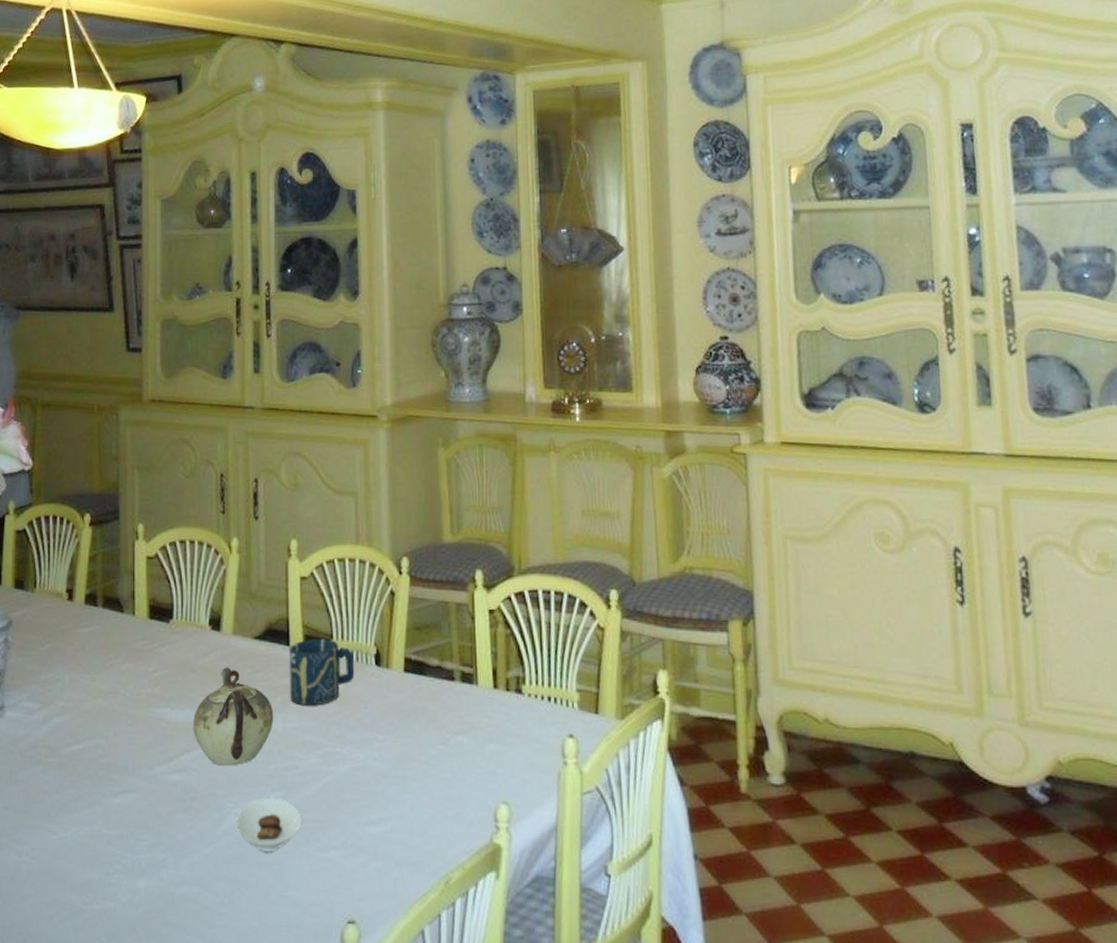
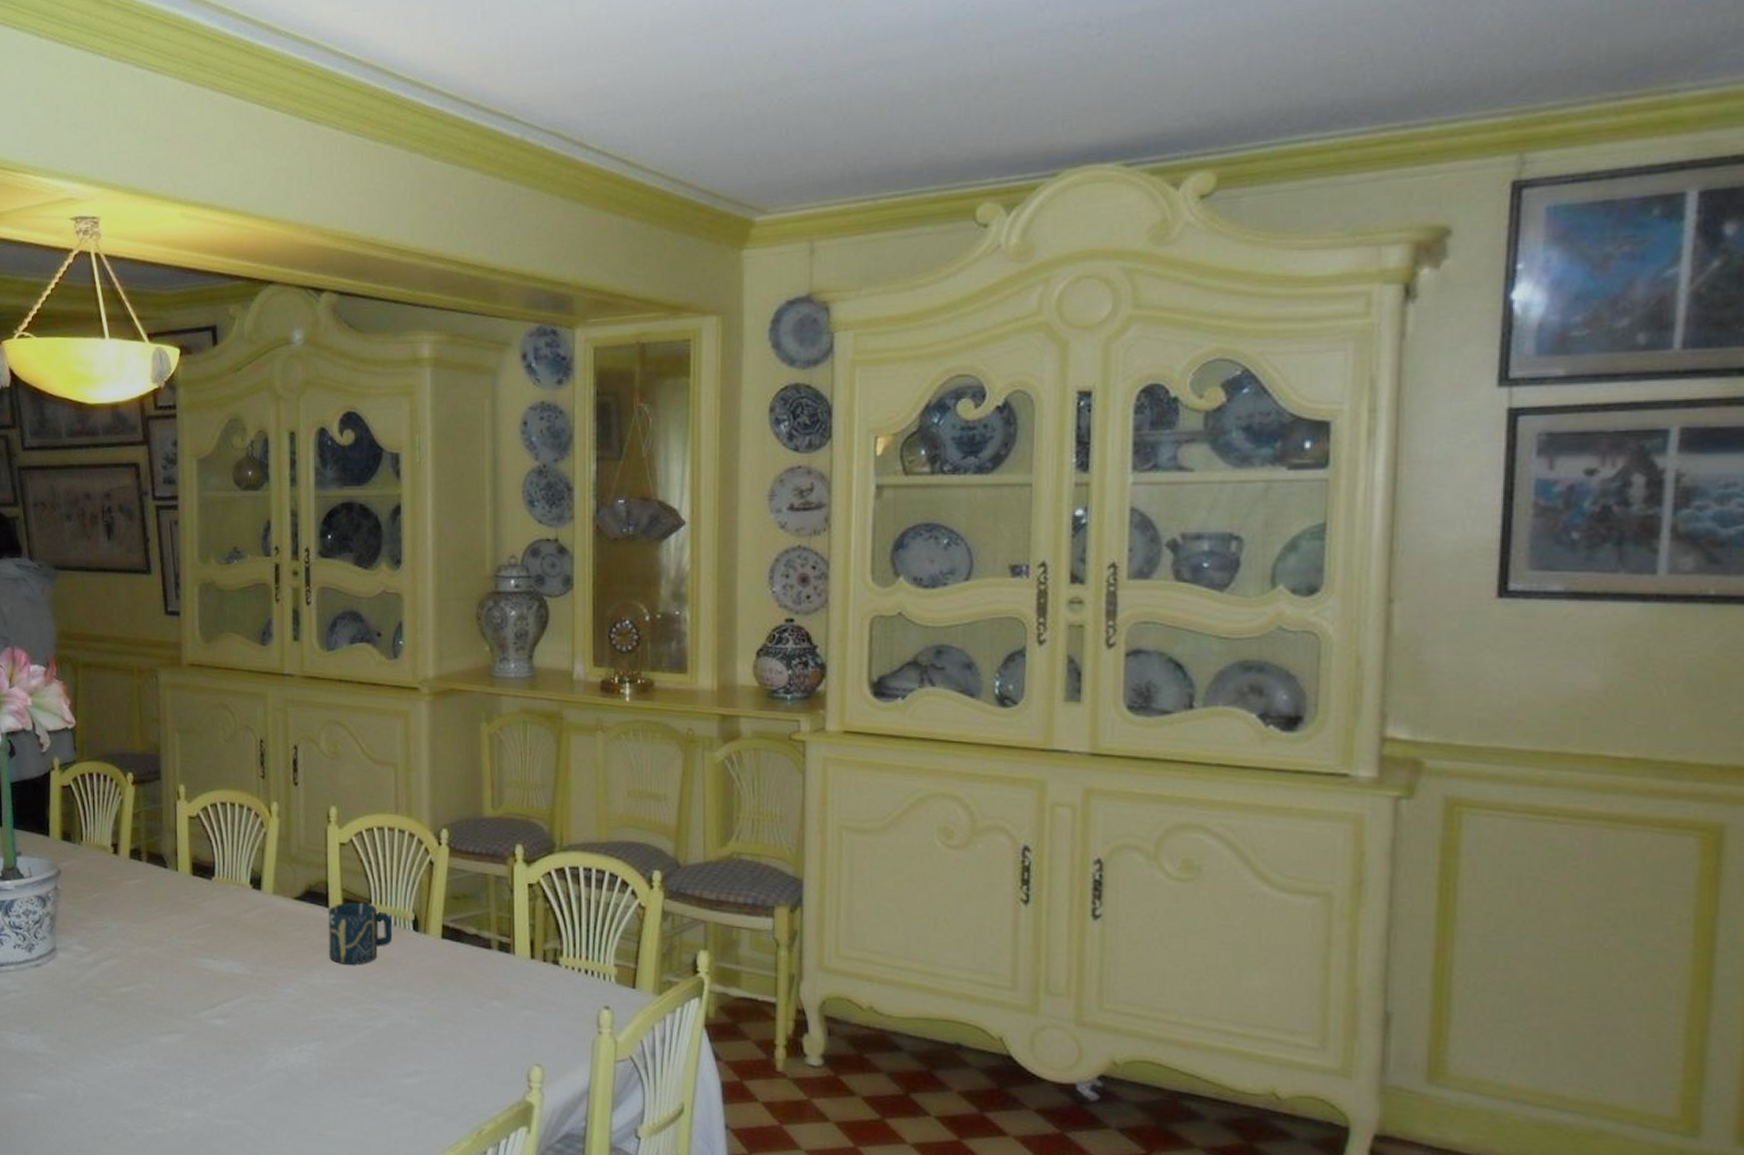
teapot: present [192,667,274,766] -> none [235,924,313,1015]
saucer: present [236,797,302,852] -> none [277,1045,340,1095]

